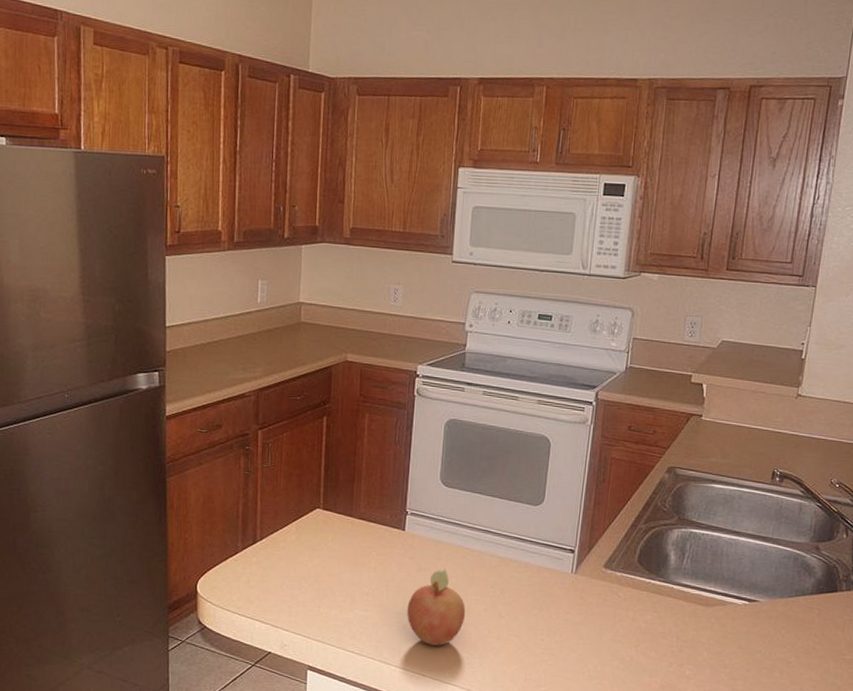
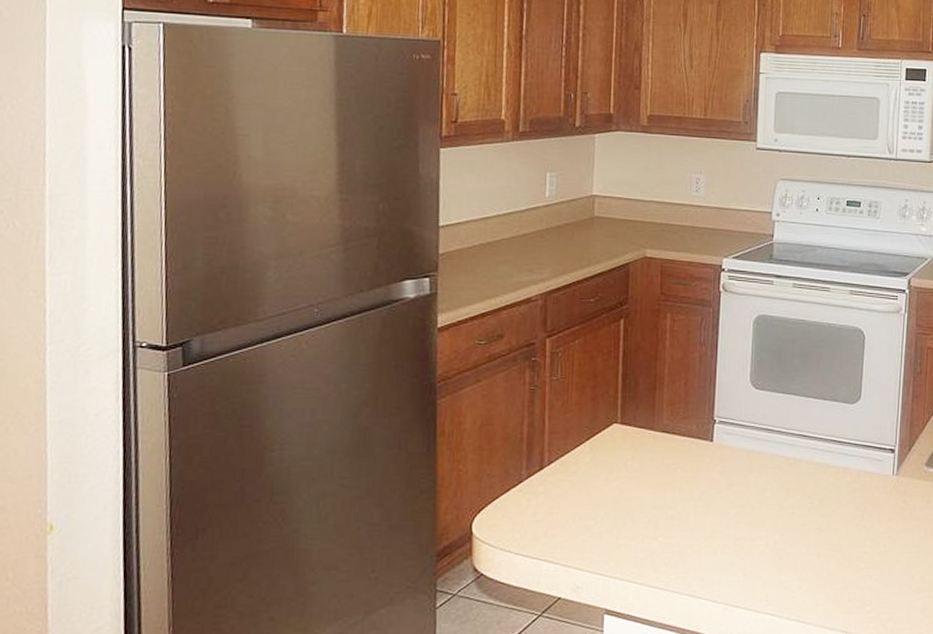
fruit: present [407,568,466,646] -> none [717,480,782,571]

